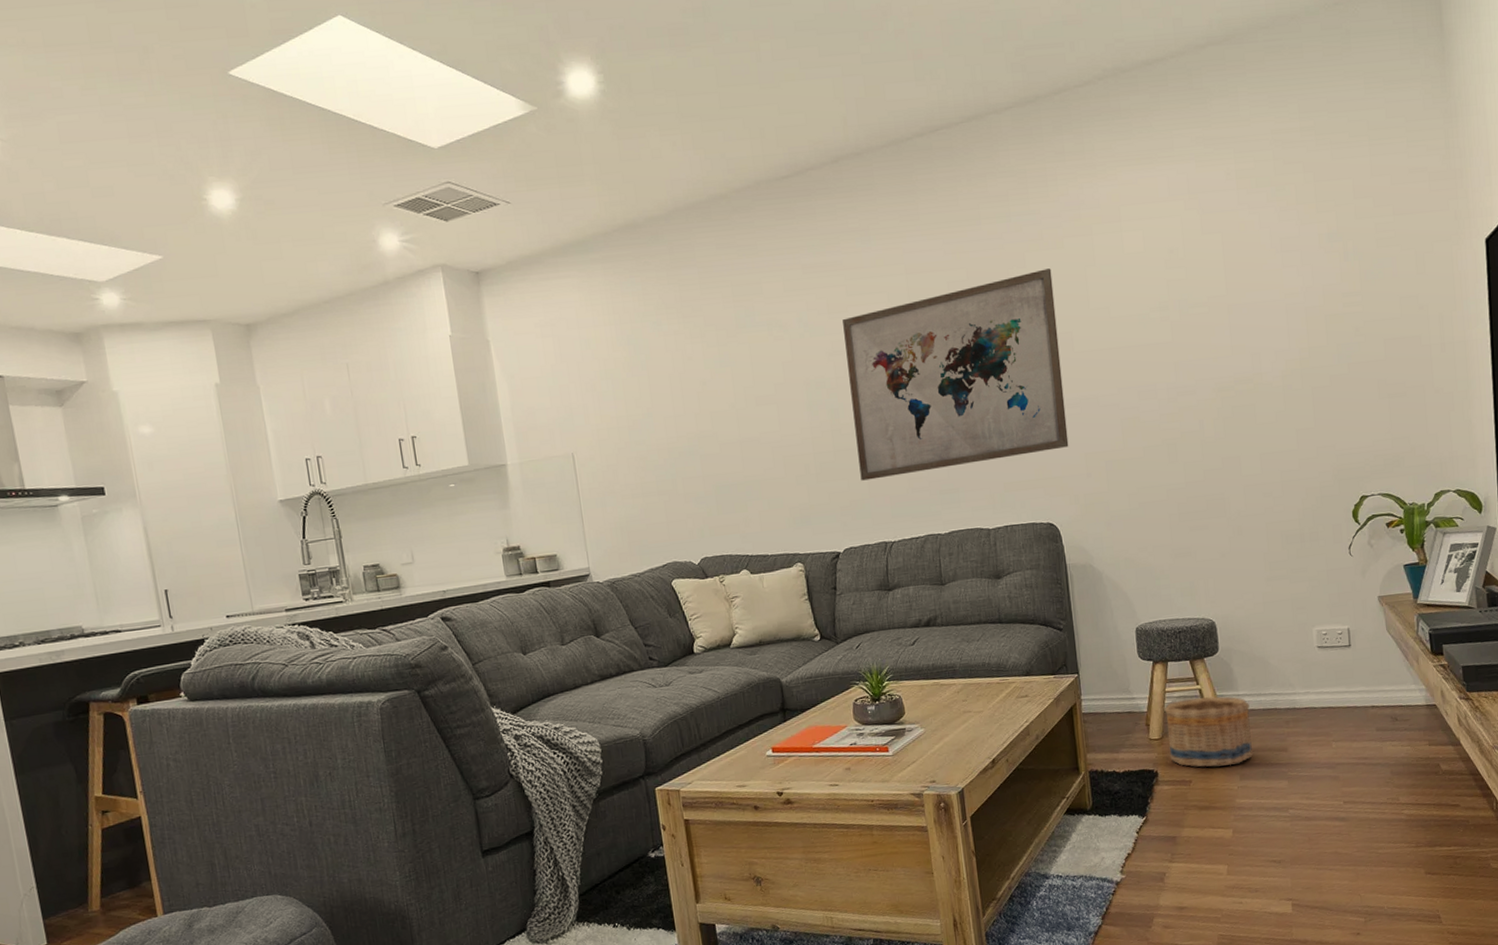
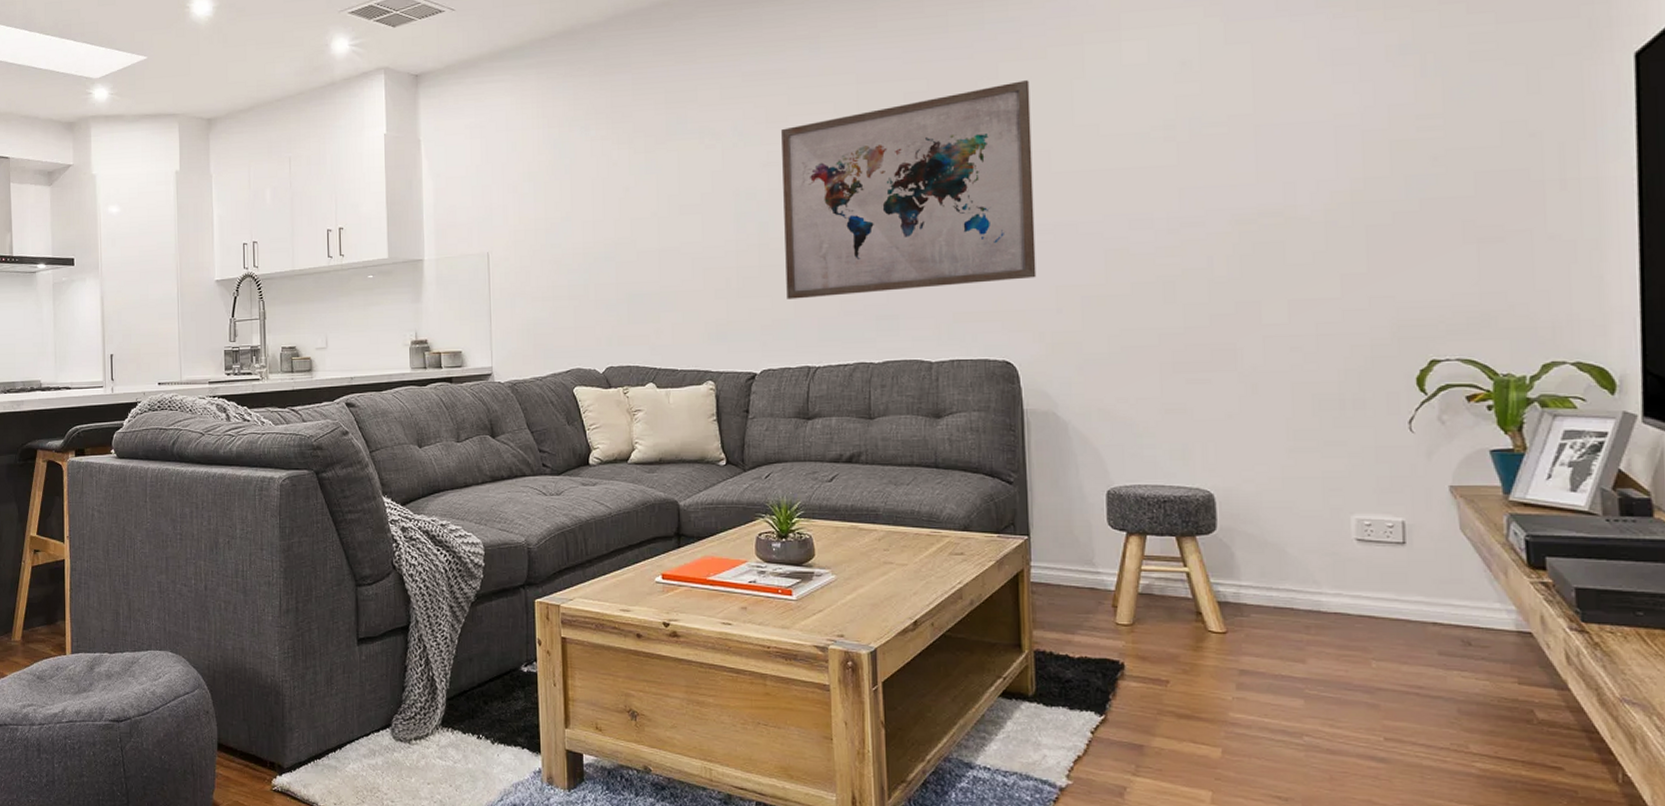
basket: present [1164,696,1253,767] -> none [1138,582,1256,670]

